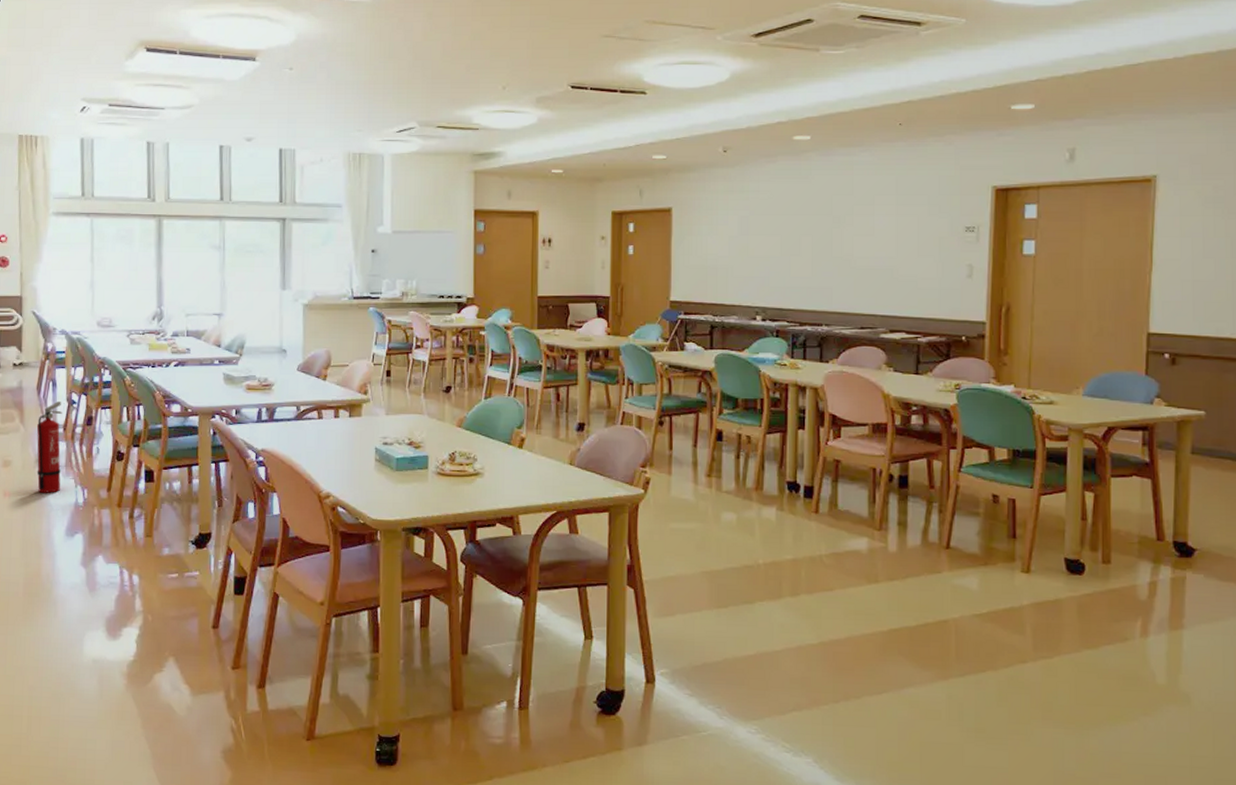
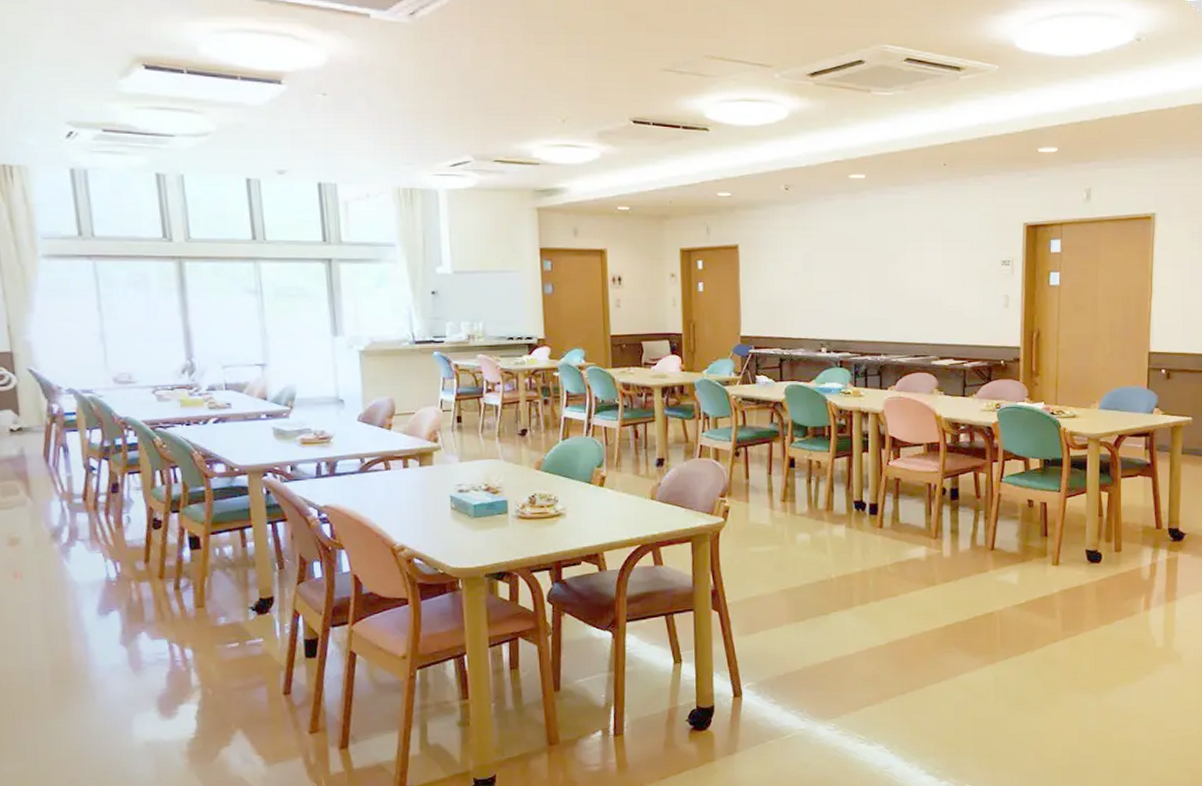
fire extinguisher: present [37,402,62,493] -> none [49,469,86,571]

